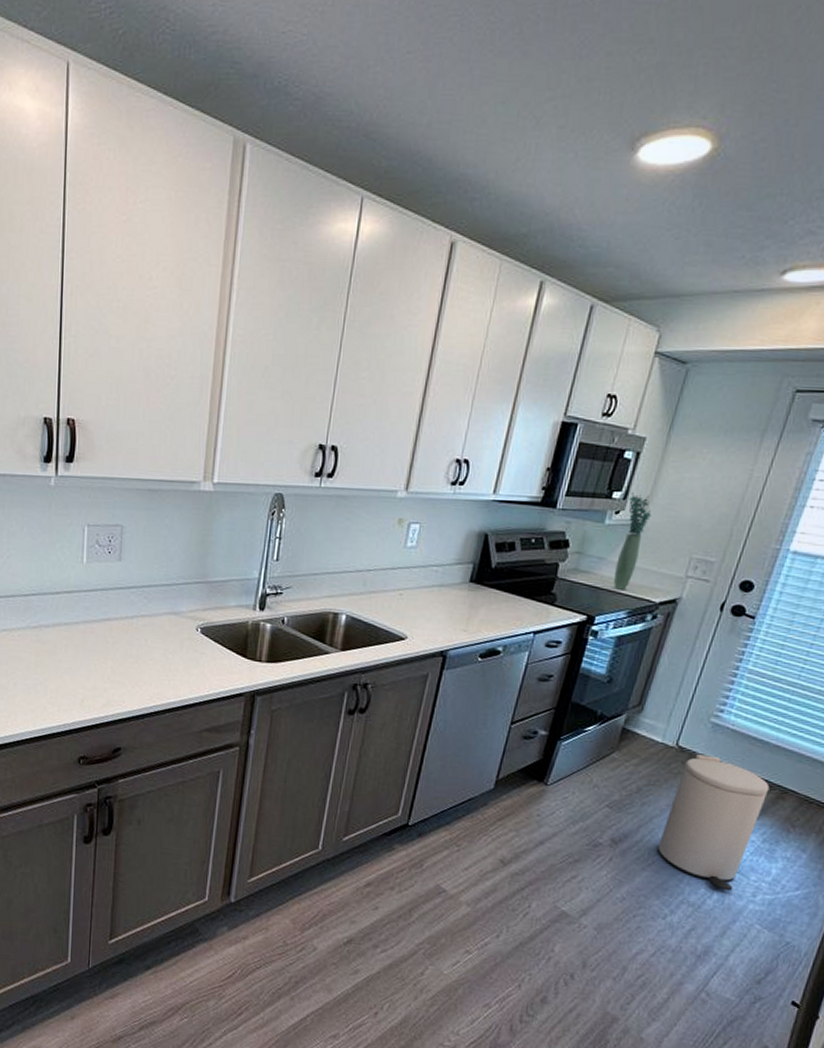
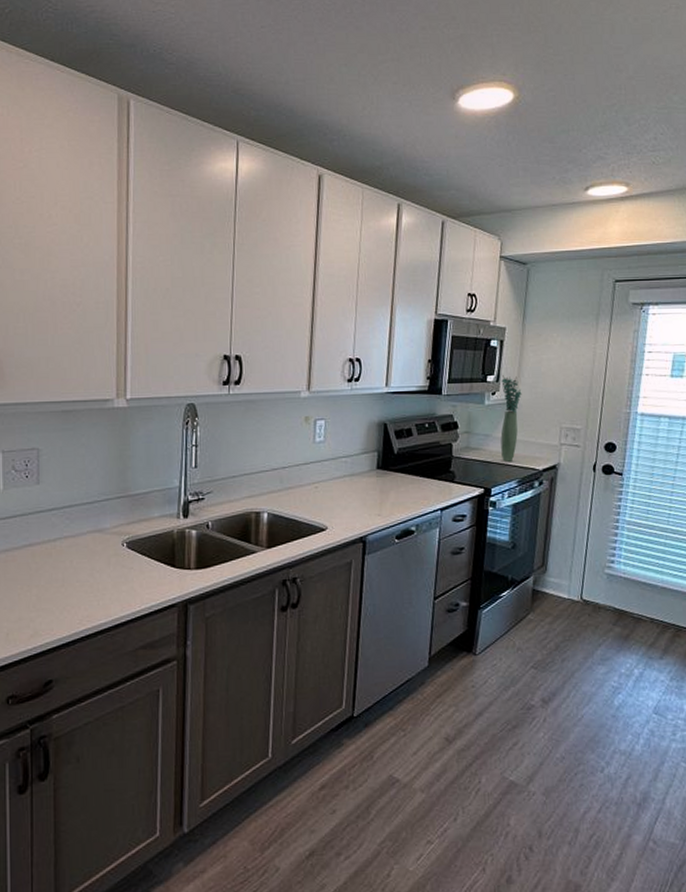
pedal bin: present [658,754,770,891] -> none [584,605,666,734]

